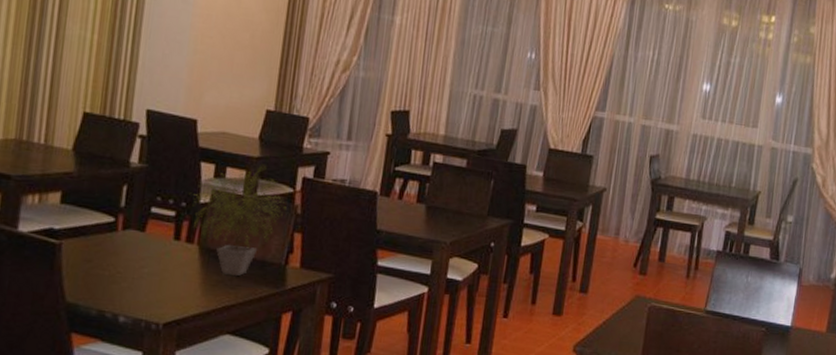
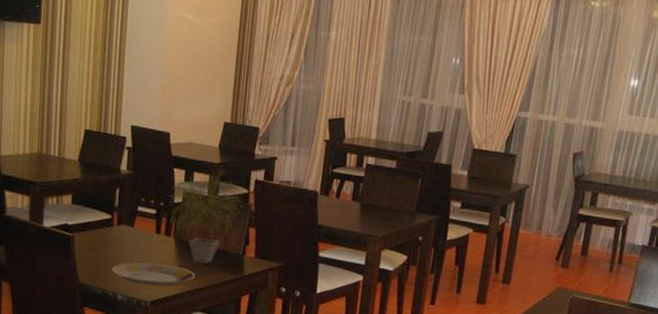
plate: none [112,275,224,305] -> present [111,262,195,287]

